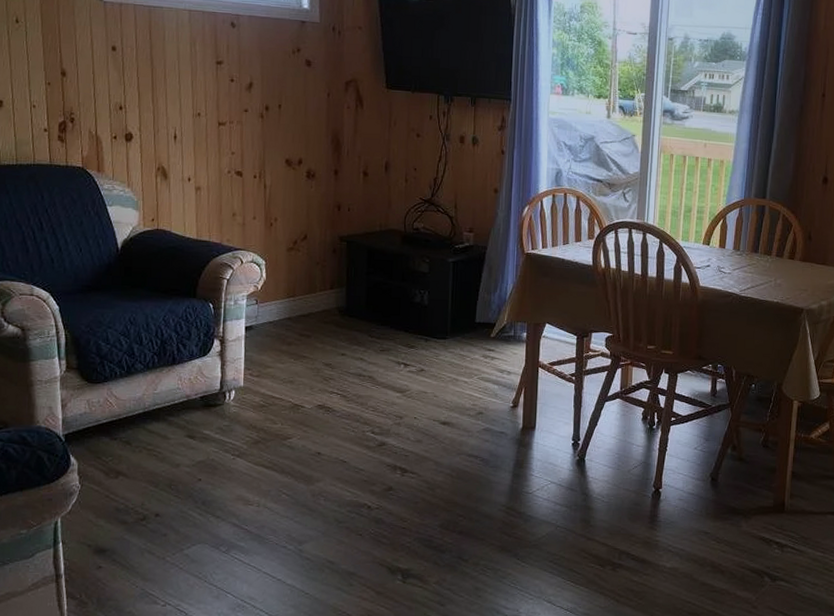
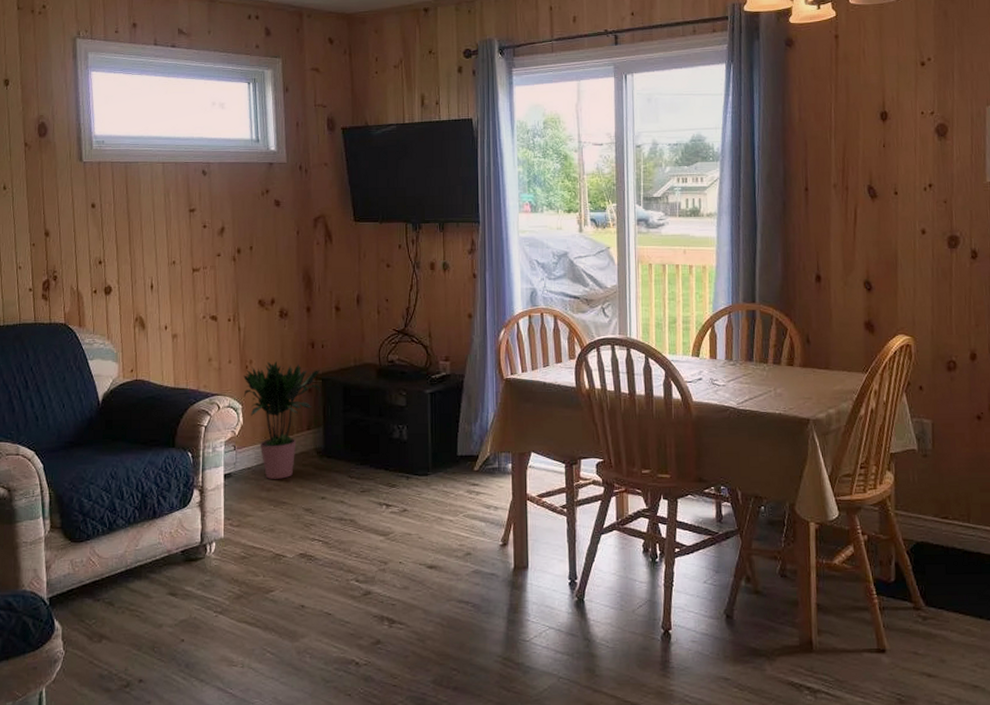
potted plant: none [267,220,346,334] -> present [242,361,321,479]

